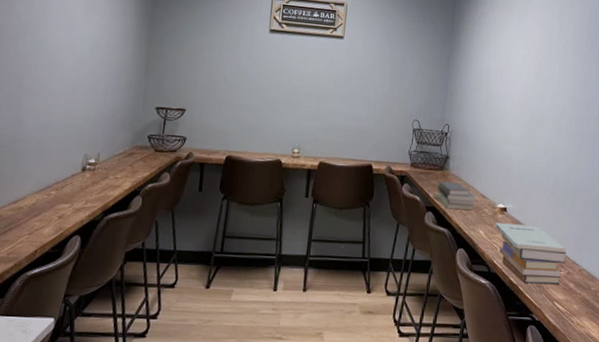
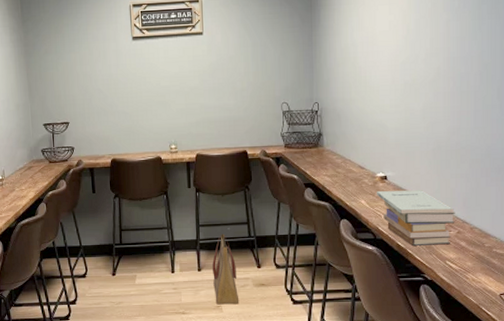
shopping bag: none [317,252,345,333] -> present [212,234,240,305]
books: present [433,181,476,210] -> none [310,157,354,184]

